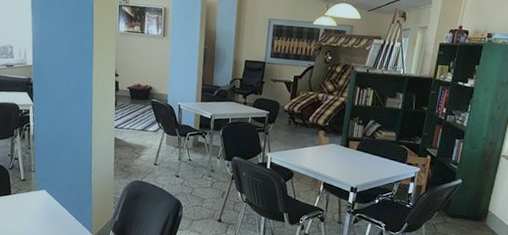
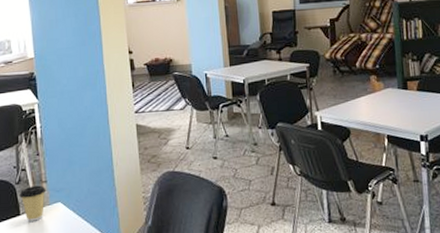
coffee cup: none [11,173,34,202] -> present [19,185,47,222]

